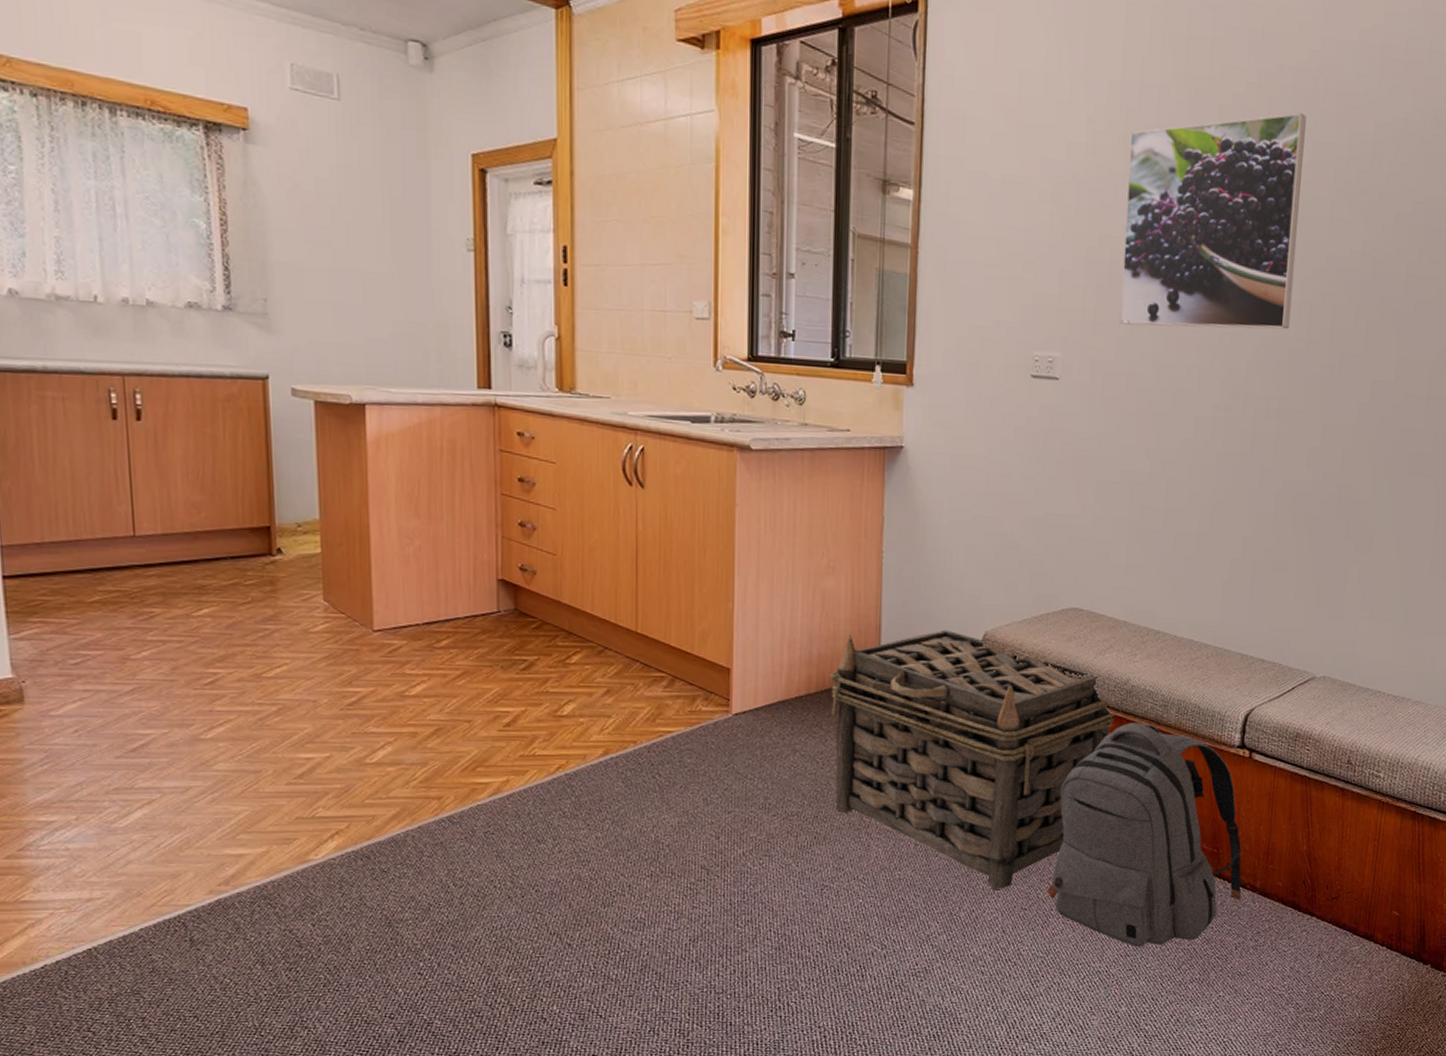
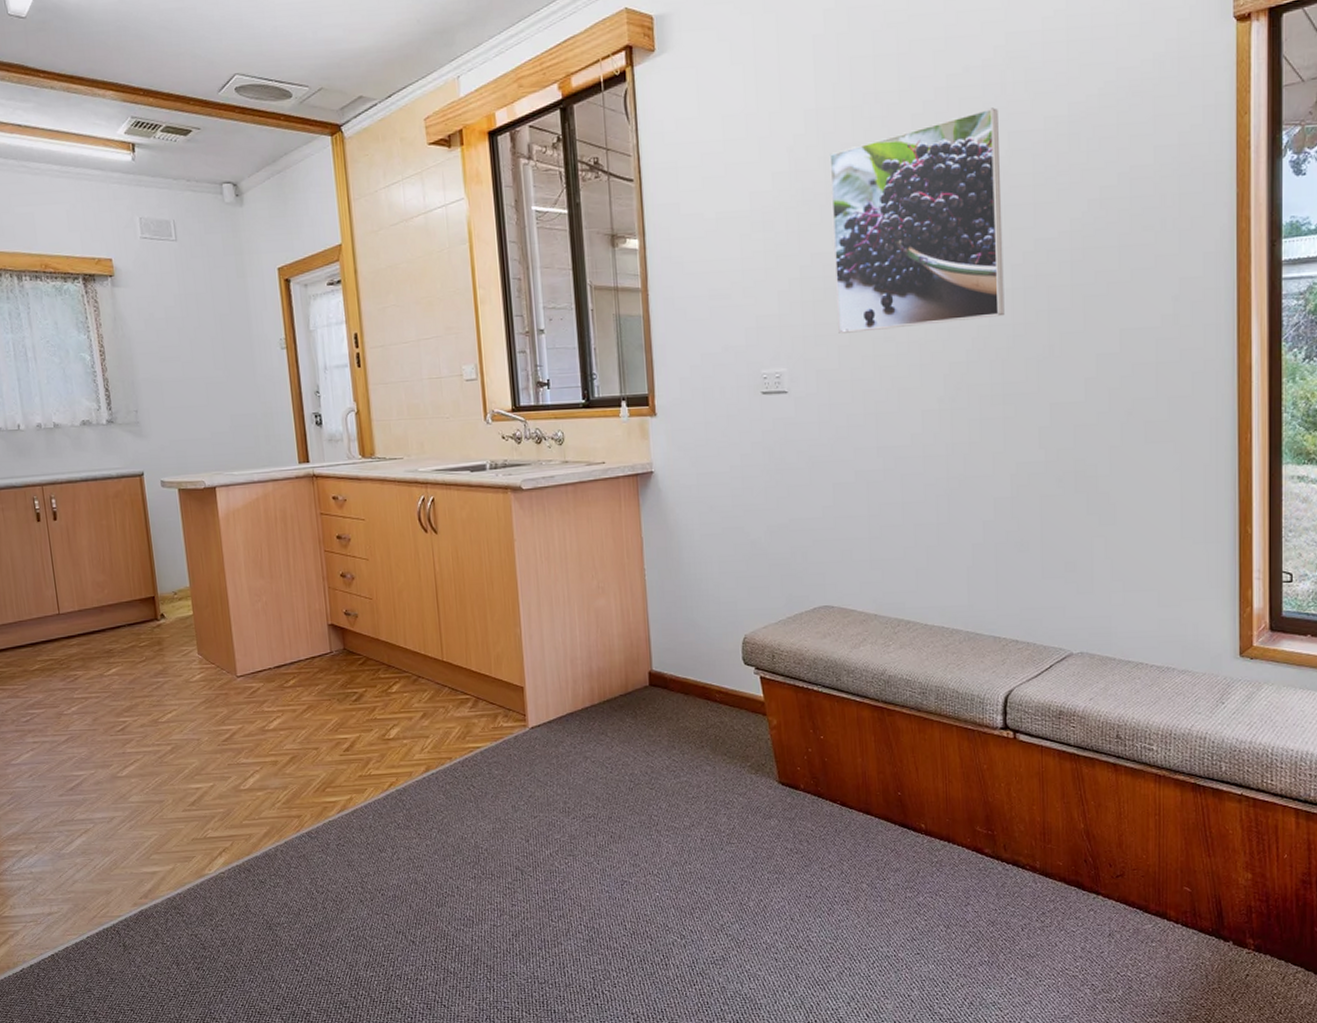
basket: present [830,629,1115,889] -> none [609,636,876,879]
backpack: present [1046,722,1242,948] -> none [828,711,1022,932]

